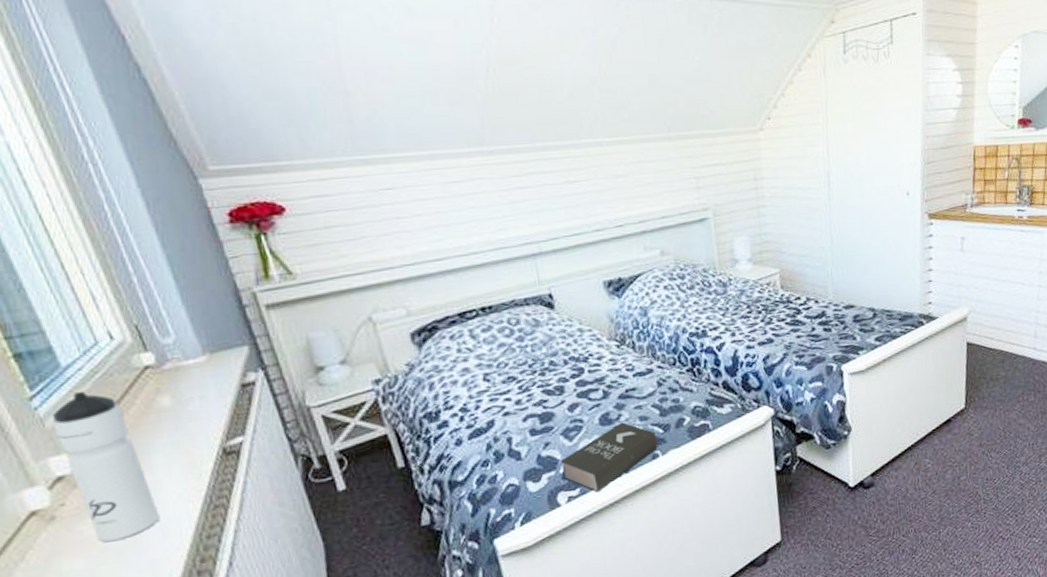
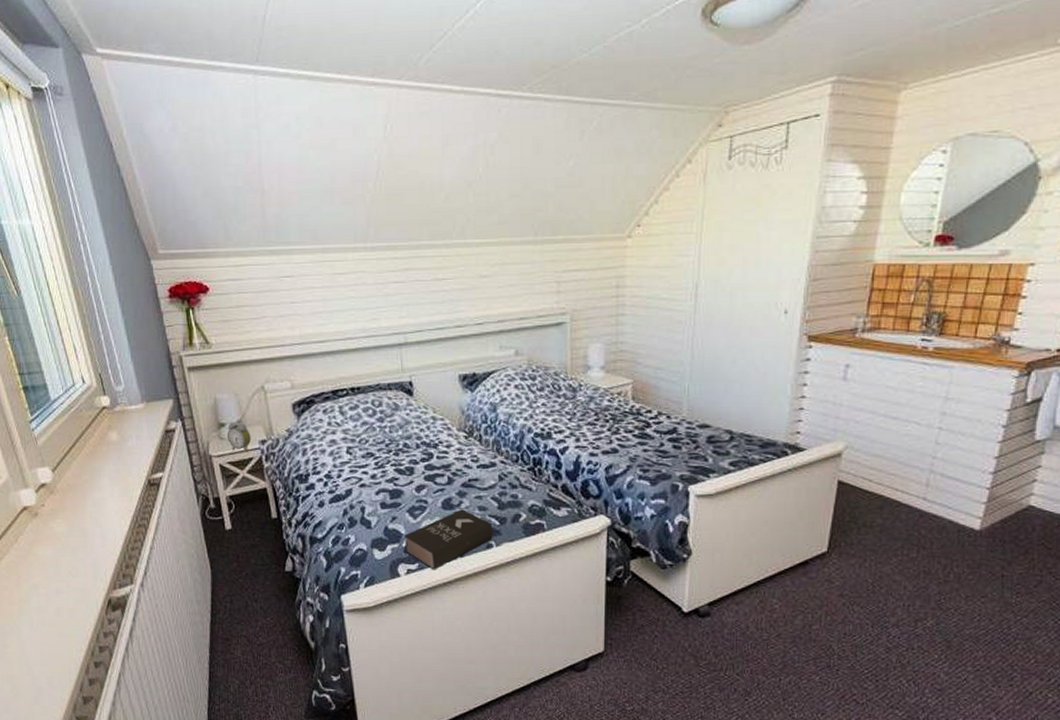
water bottle: present [52,391,160,543] -> none [42,420,103,540]
alarm clock: none [328,363,361,397] -> present [226,423,251,452]

